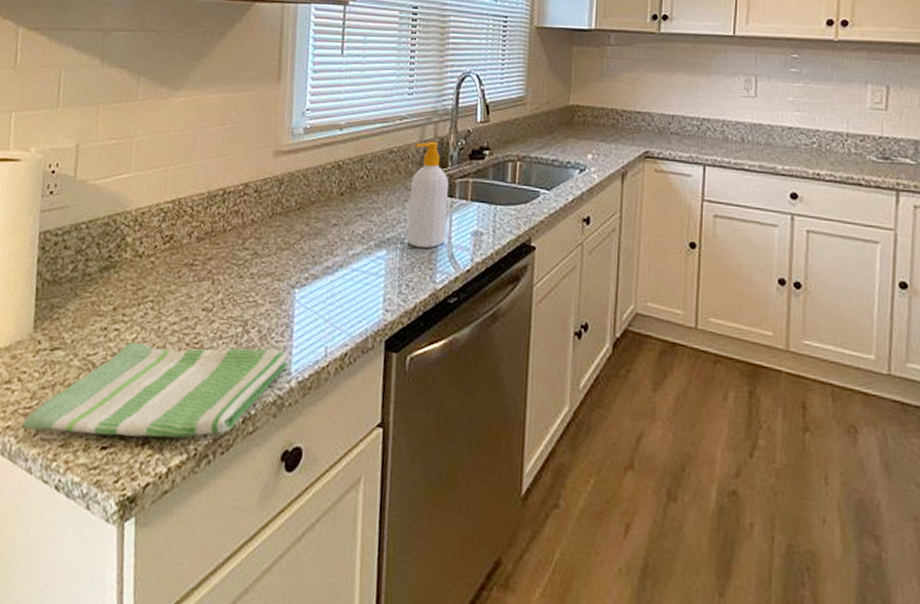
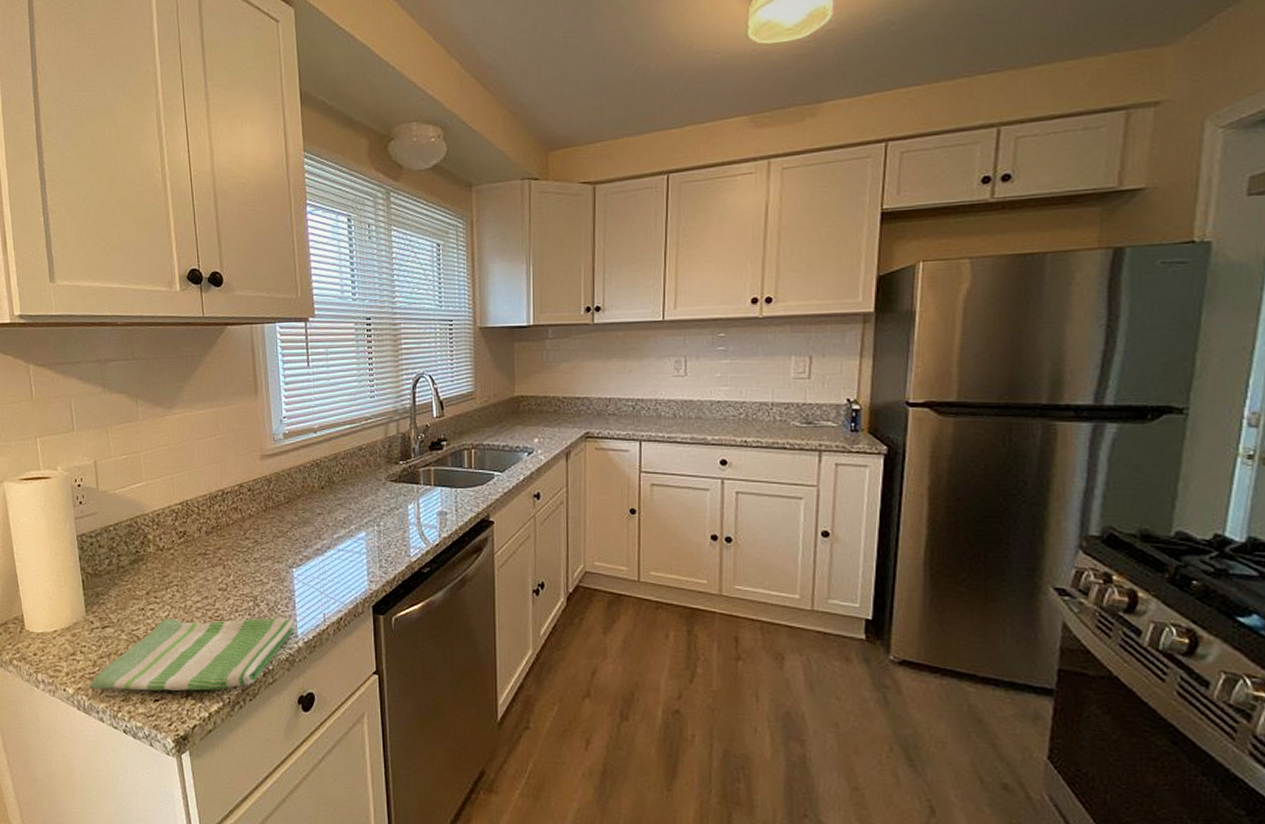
soap bottle: present [407,141,450,248] -> none [380,437,415,528]

